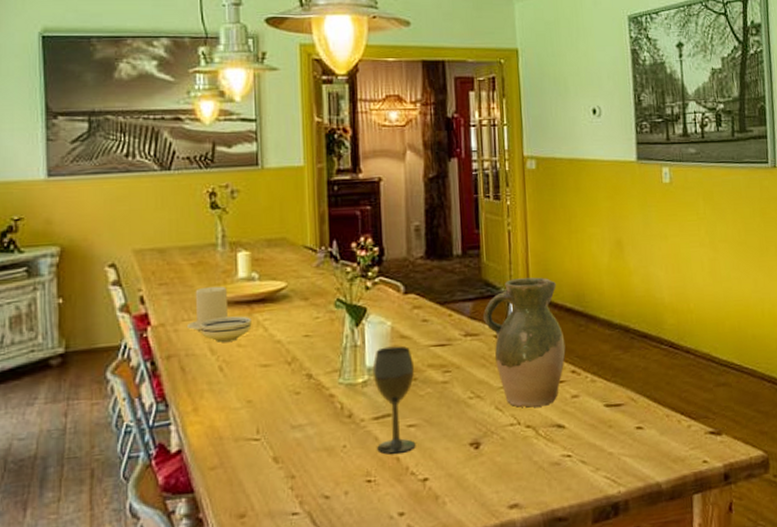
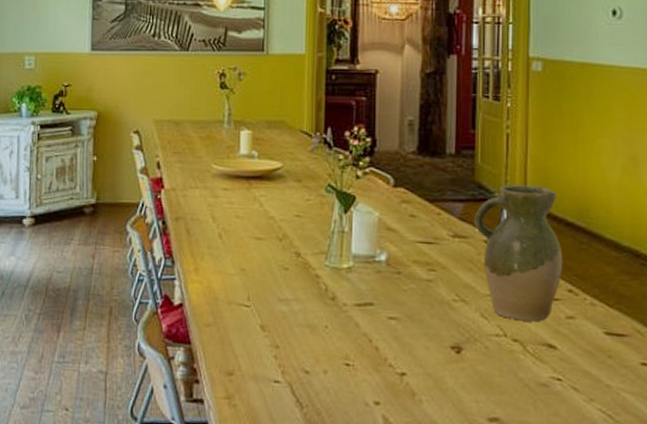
candle: present [186,286,229,332] -> none [193,159,230,200]
bowl: present [200,316,252,342] -> none [204,188,249,212]
wine glass: present [372,346,416,454] -> none [357,237,400,343]

